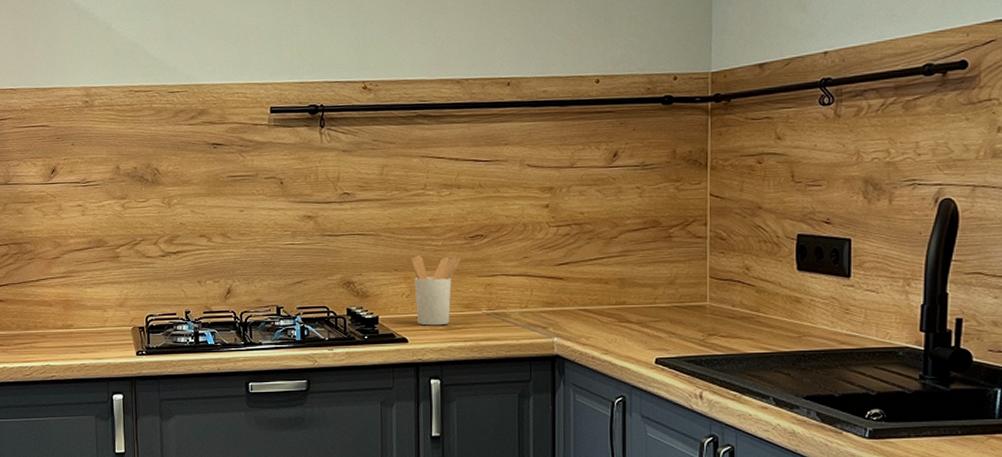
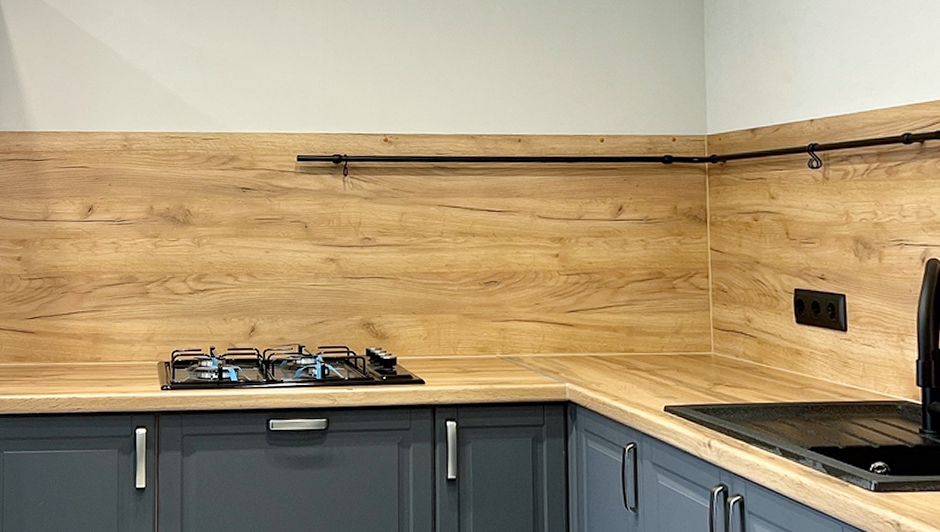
utensil holder: present [411,255,461,326] -> none [428,299,476,368]

